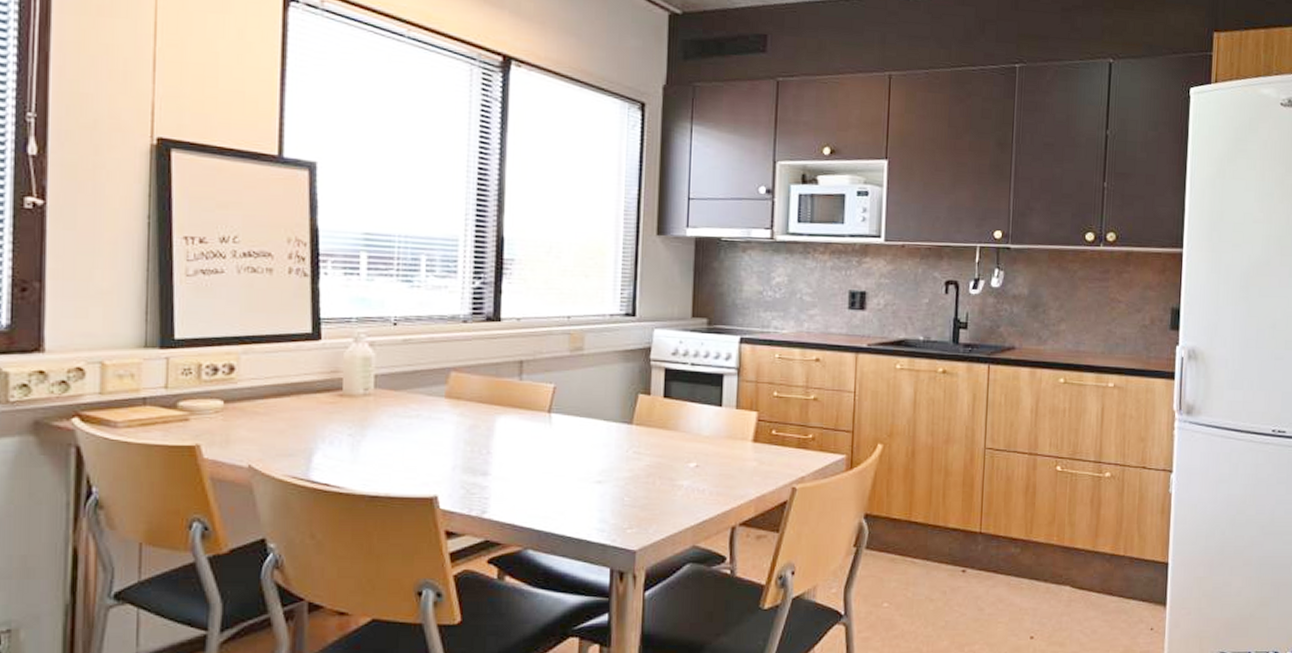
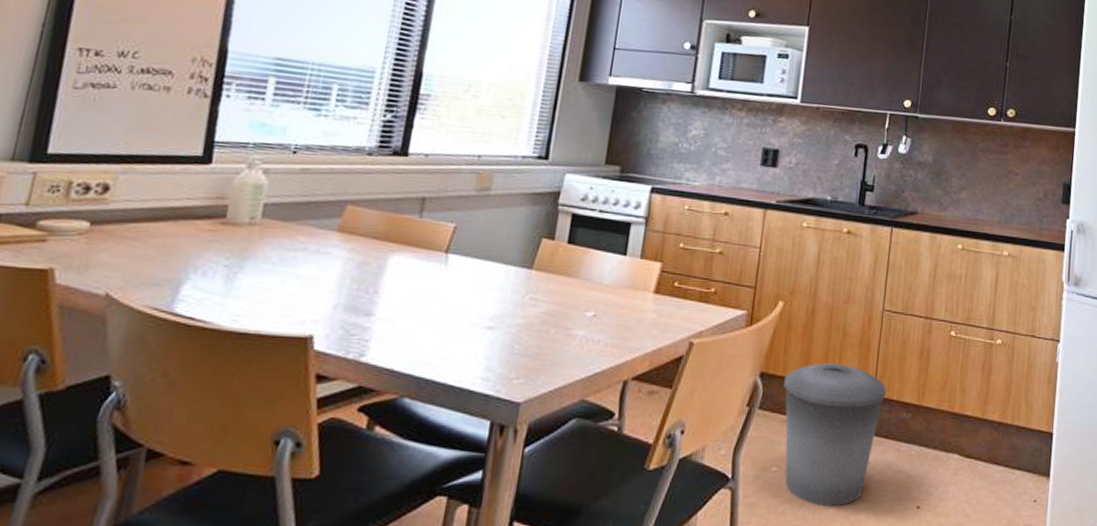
trash can: none [889,503,994,639] -> present [784,363,887,507]

